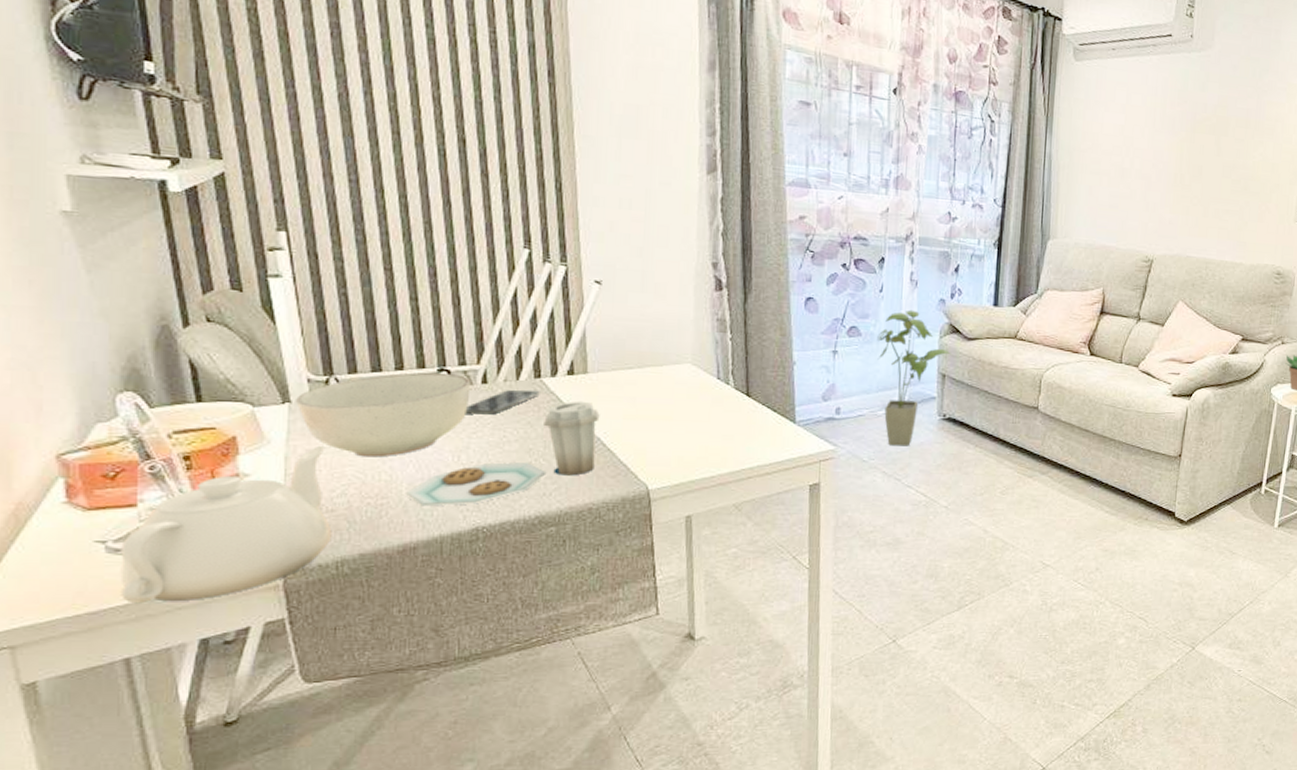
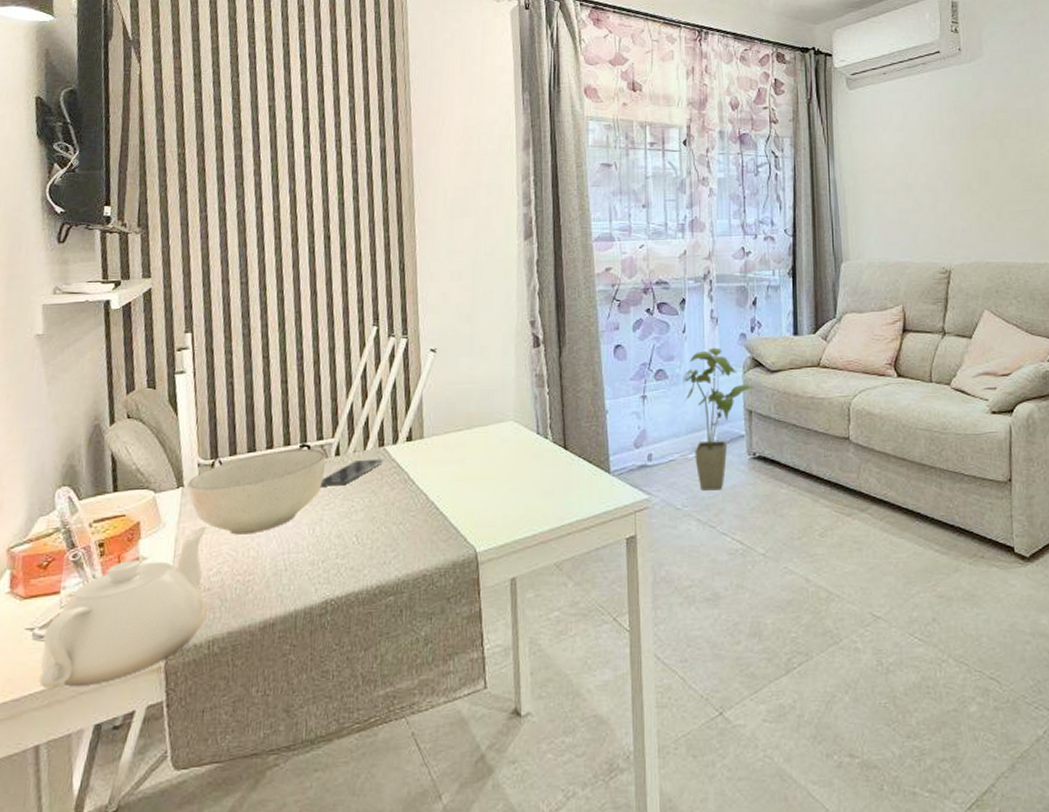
plate: present [406,401,600,507] -> none [269,466,434,581]

